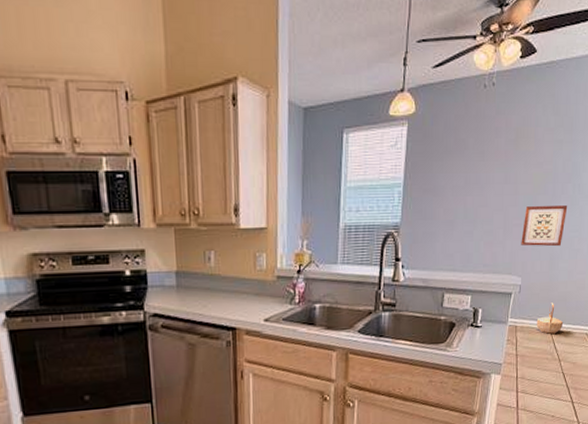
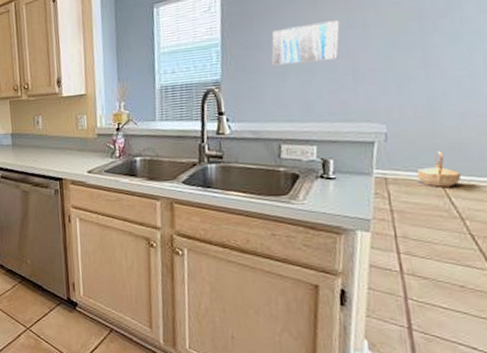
wall art: none [445,173,499,214] -> present [271,20,340,67]
wall art: present [521,206,568,247] -> none [379,42,447,91]

